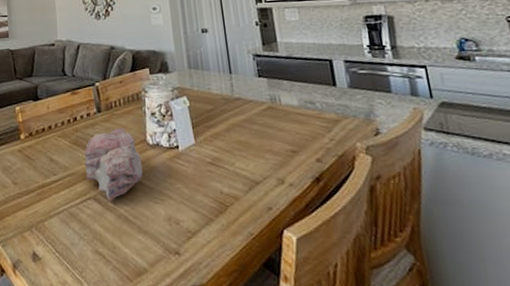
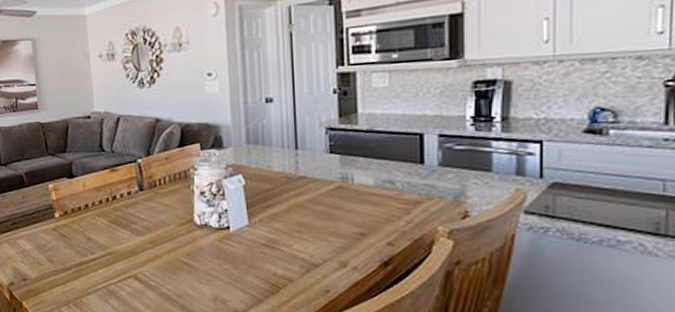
seashell: present [84,127,143,202] -> none [124,206,189,281]

